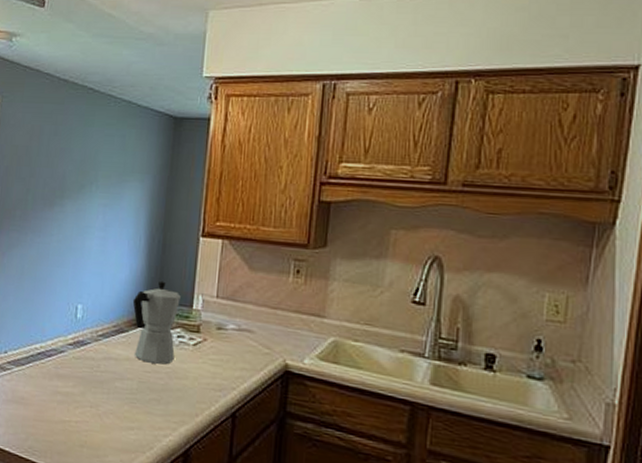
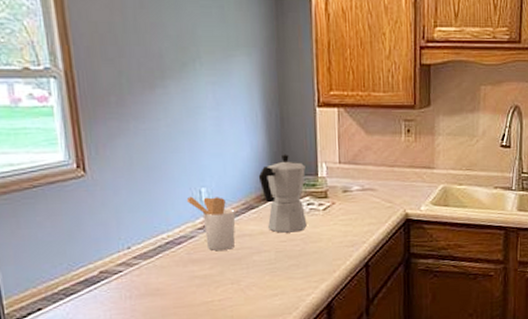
utensil holder: none [62,311,106,371] -> present [186,196,236,250]

